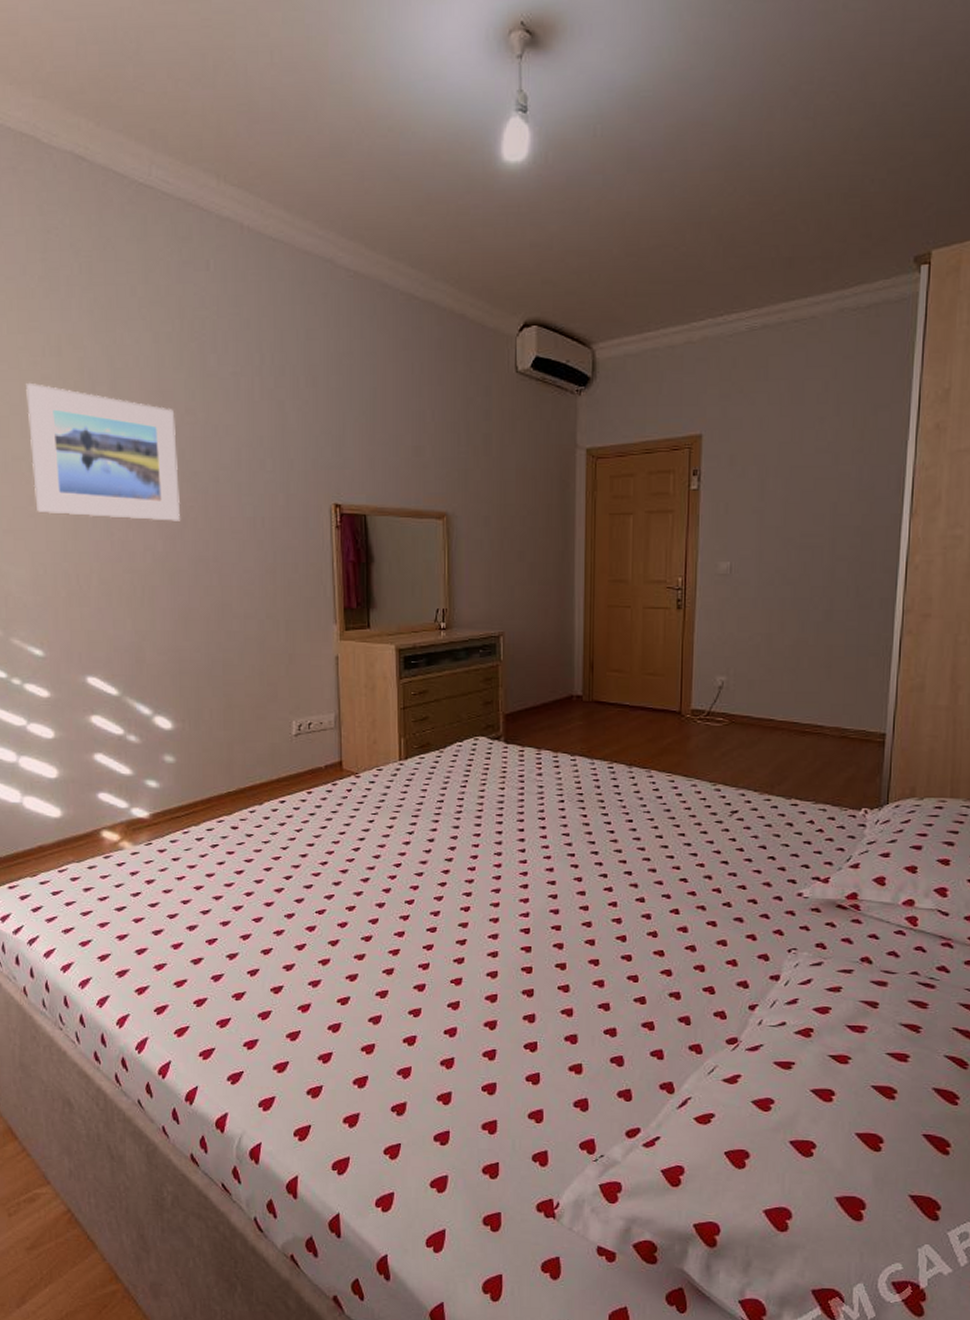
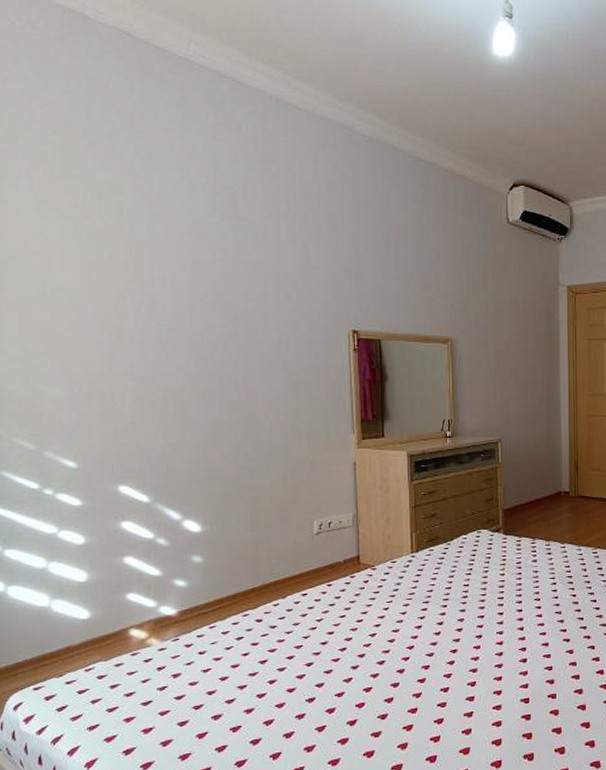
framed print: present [26,382,180,521] -> none [67,222,211,345]

